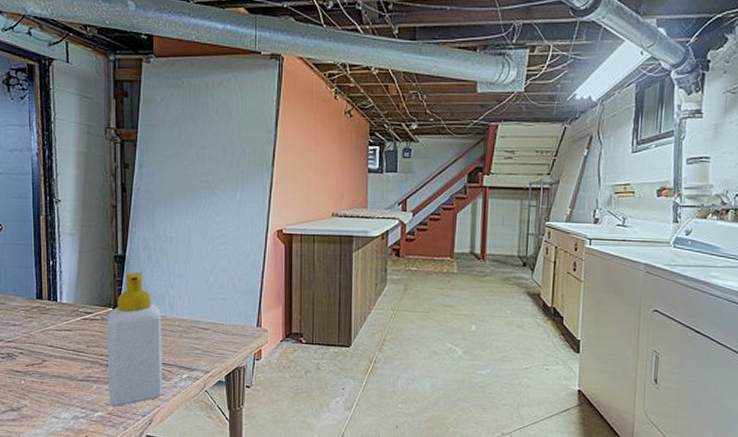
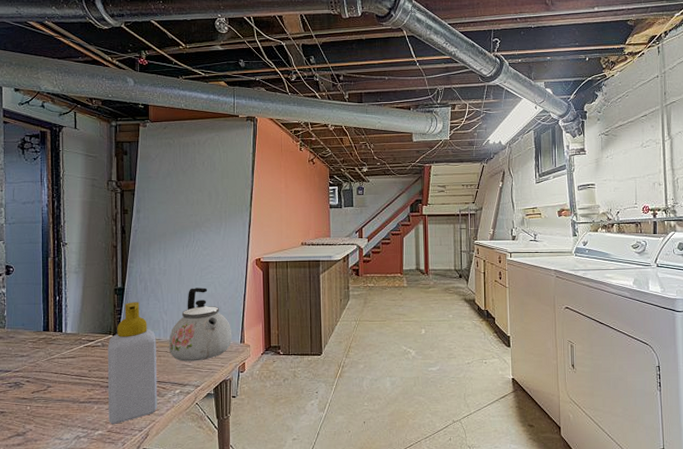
kettle: none [175,260,248,344] -> present [168,287,232,362]

